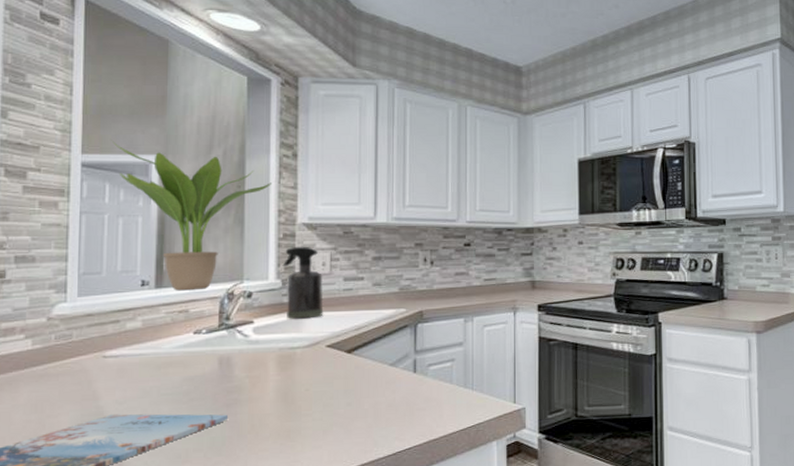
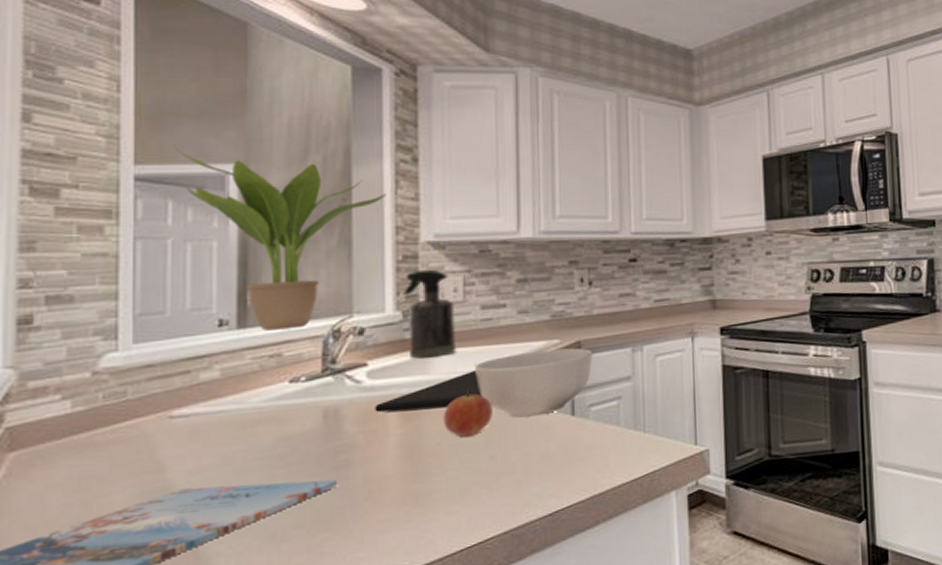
cutting board: none [258,331,343,362] -> present [374,370,482,412]
fruit: none [311,346,351,386] -> present [443,389,493,438]
bowl: none [338,316,432,372] -> present [475,348,593,418]

